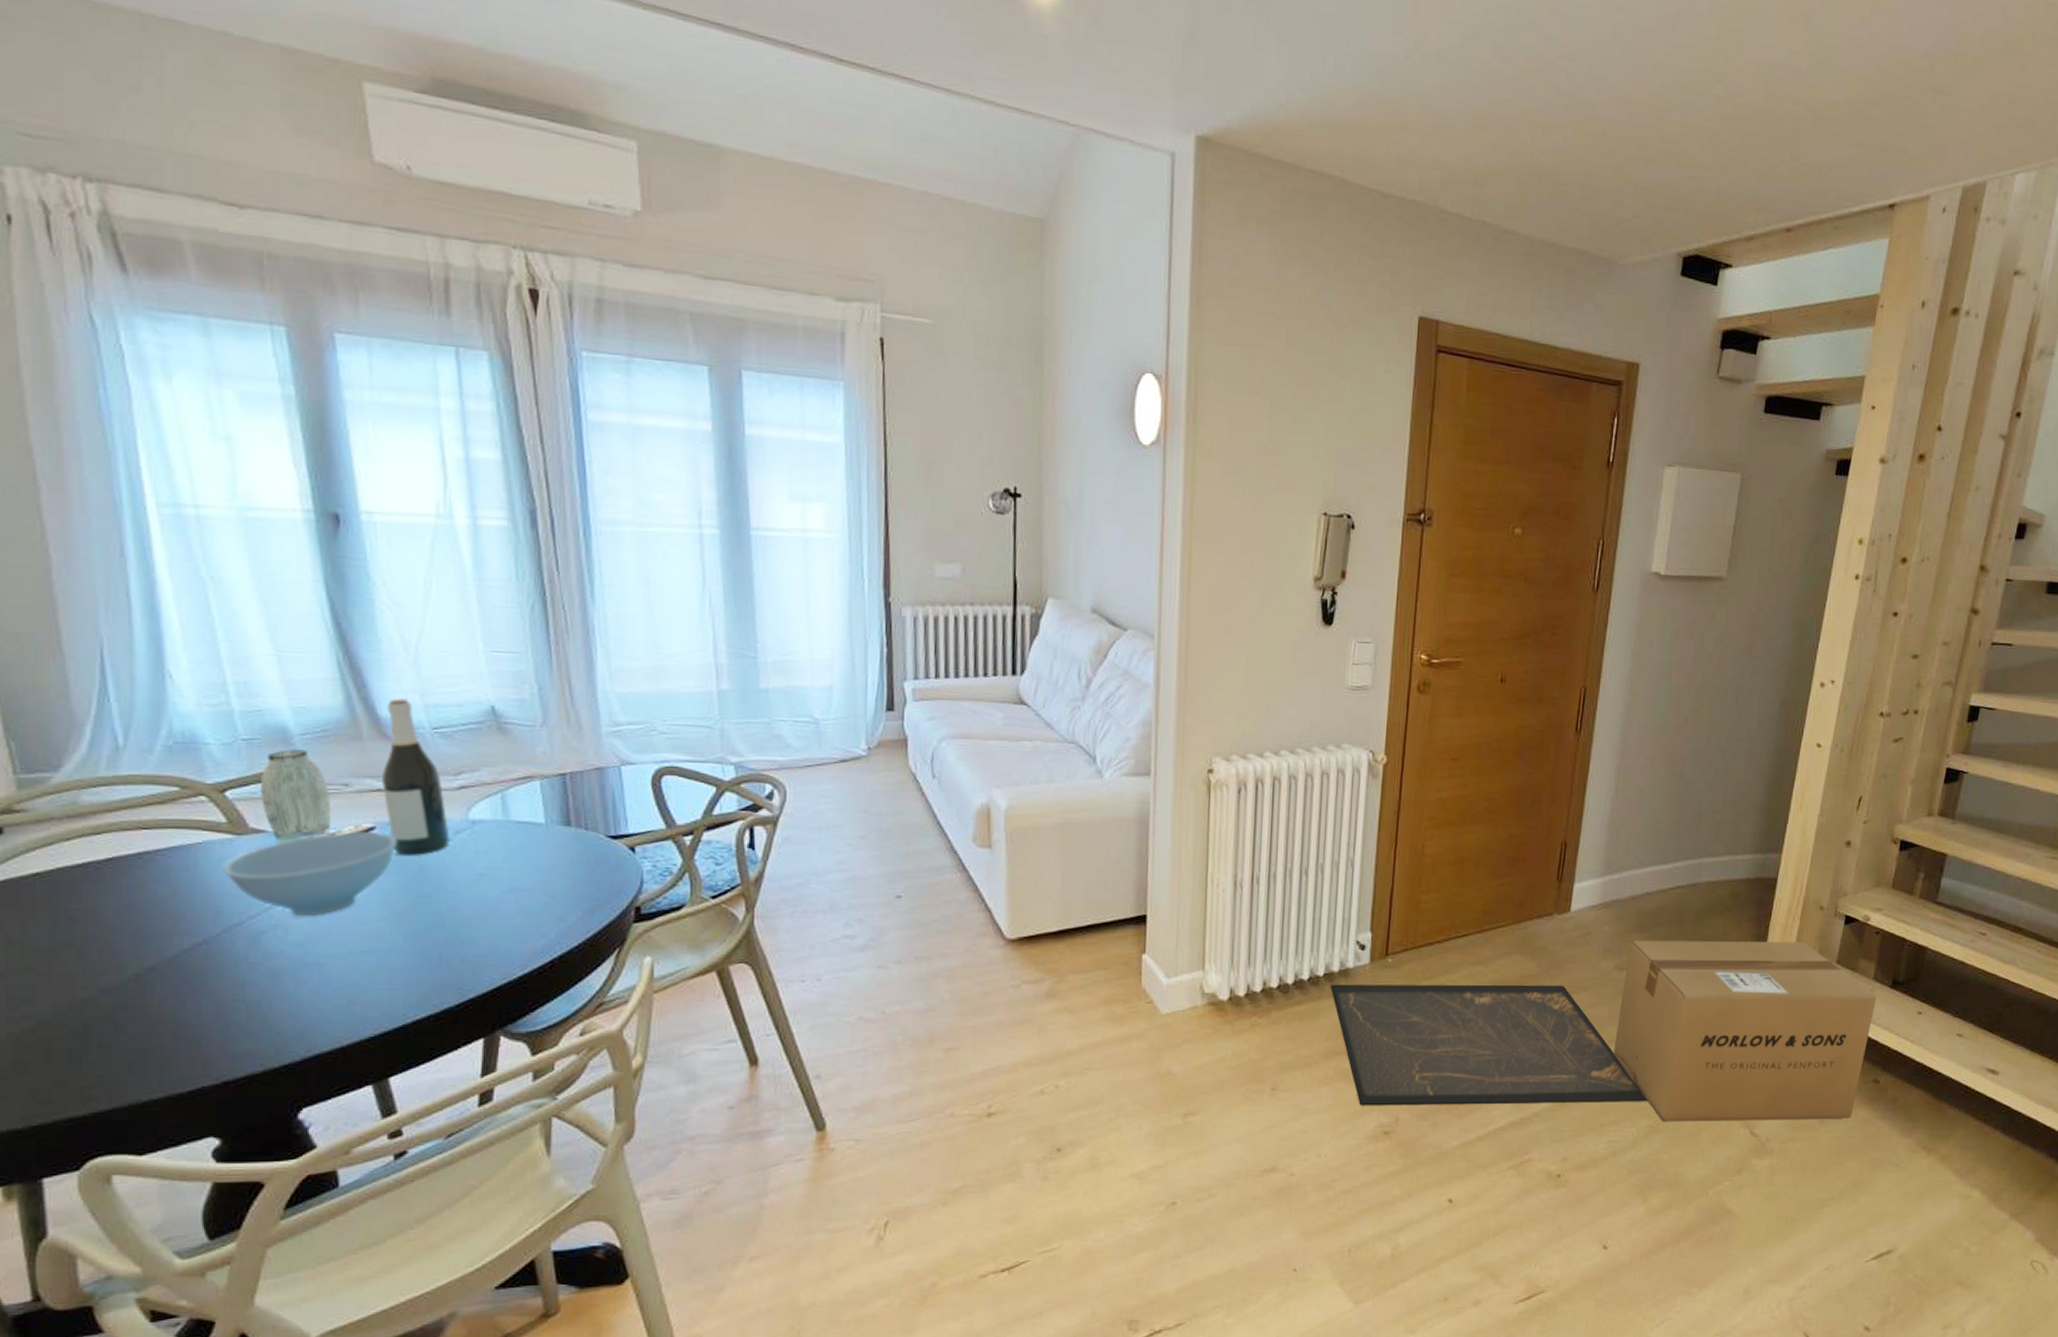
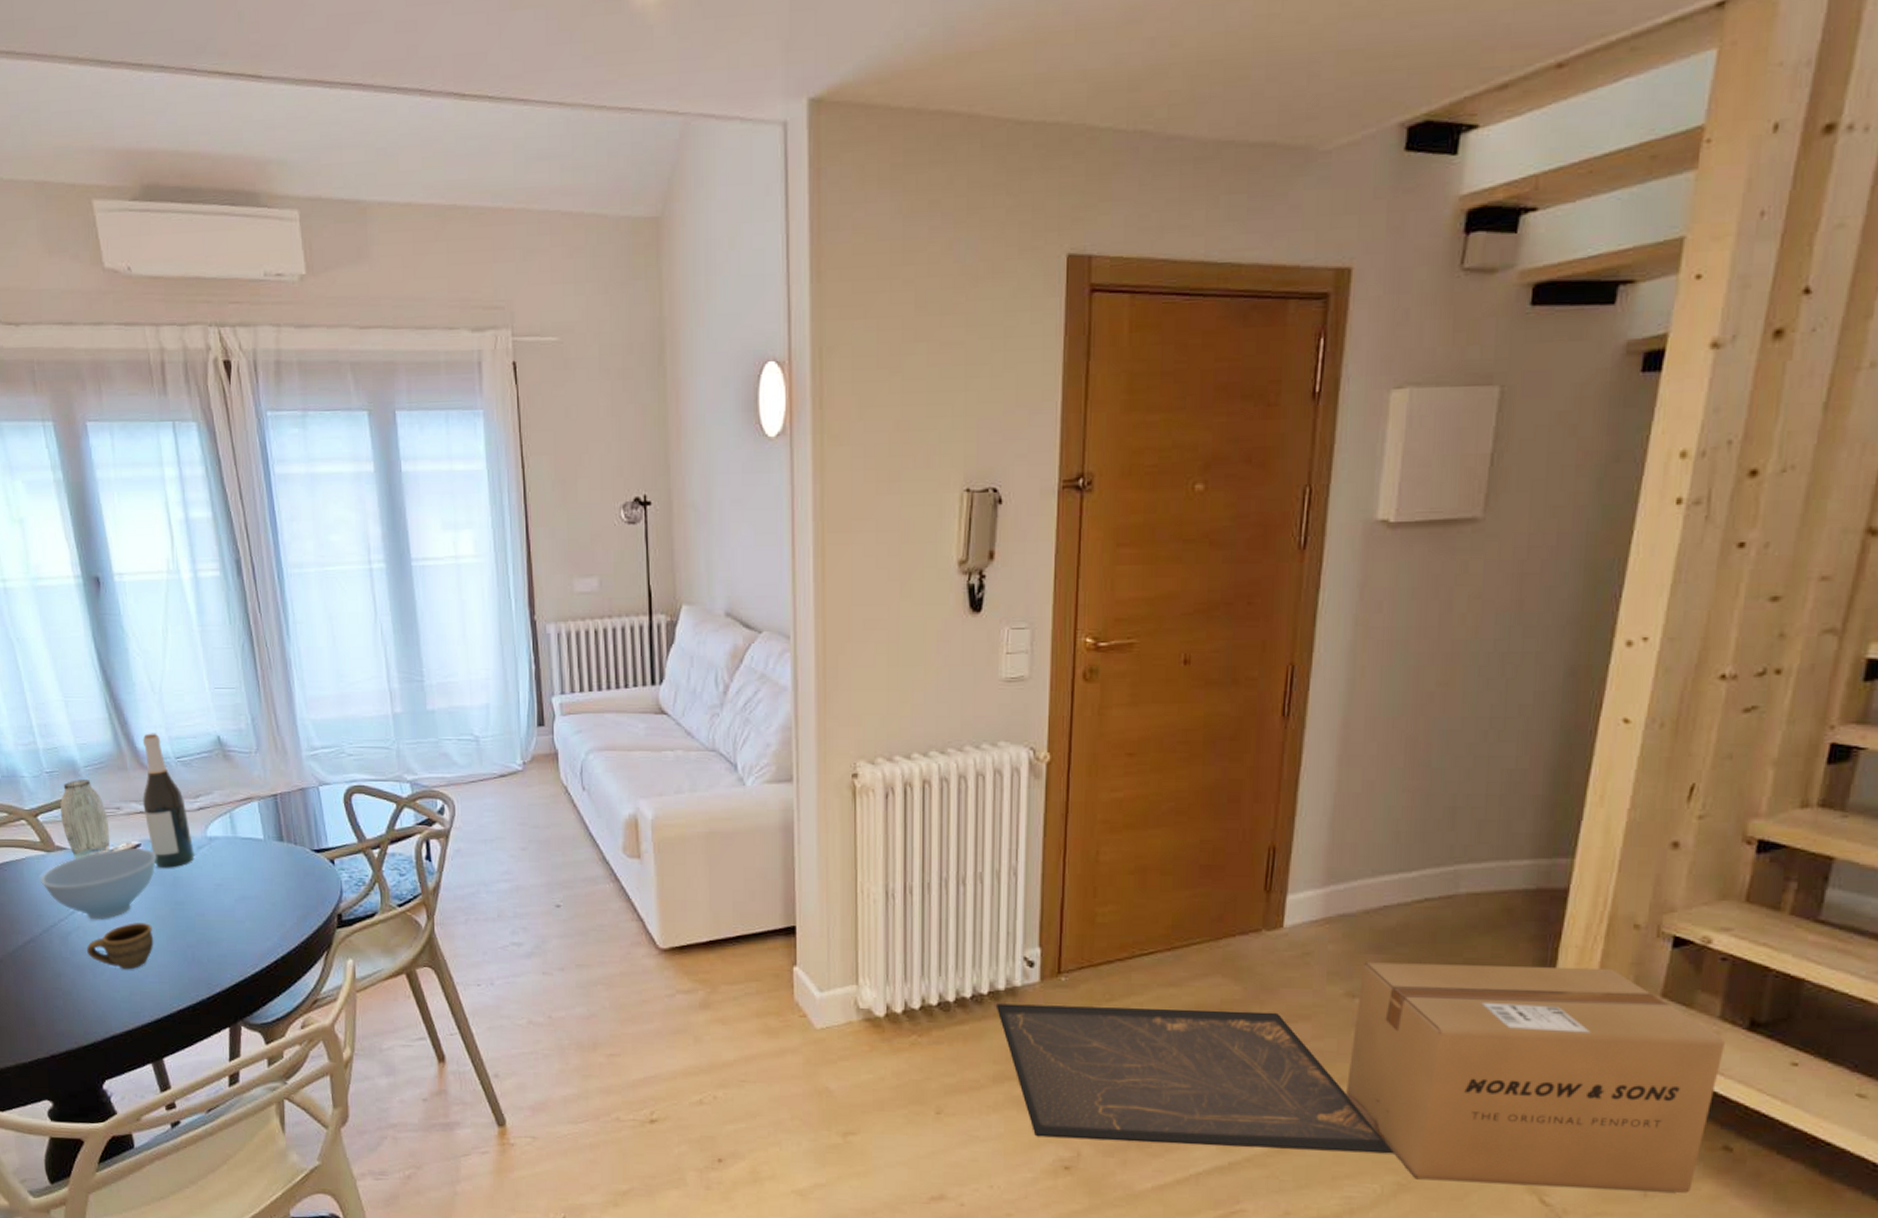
cup: none [286,919,386,975] -> present [86,923,154,970]

